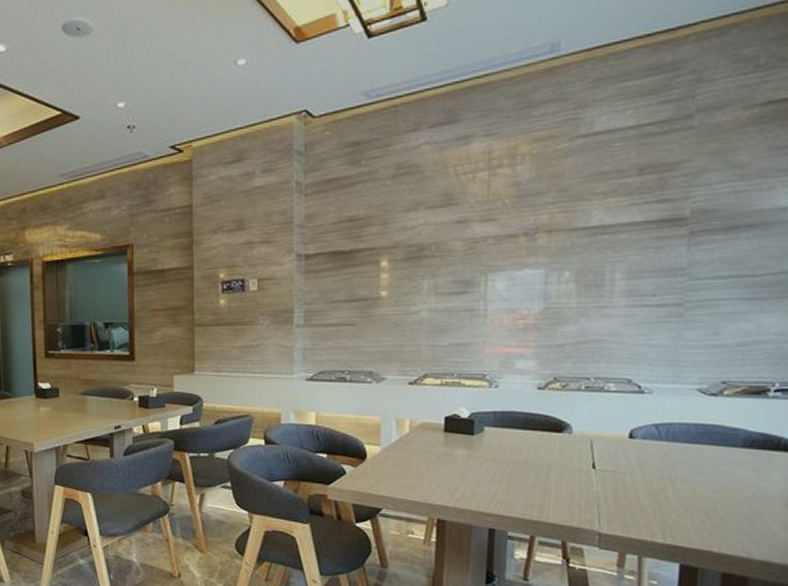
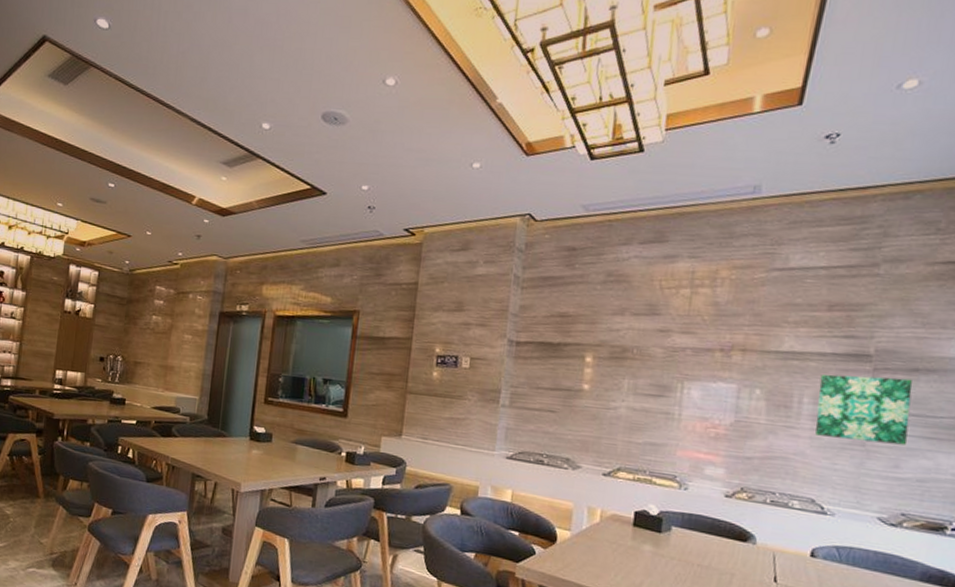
wall art: none [629,238,732,312] -> present [815,374,913,445]

